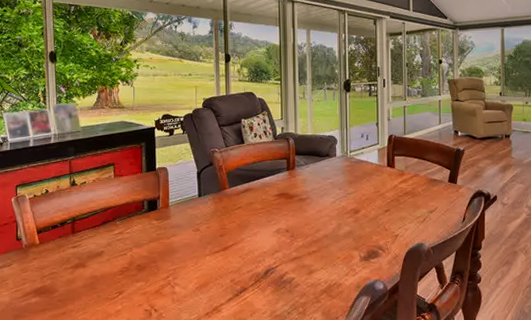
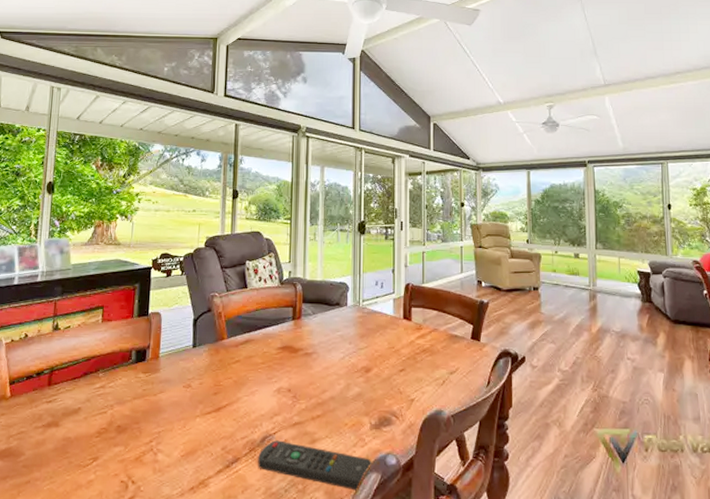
remote control: none [263,273,363,311] -> present [258,440,372,491]

